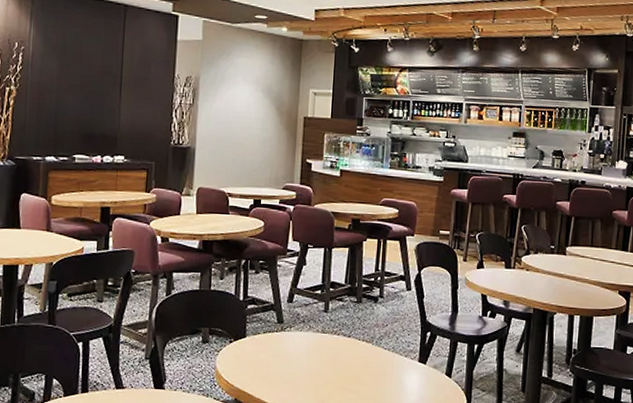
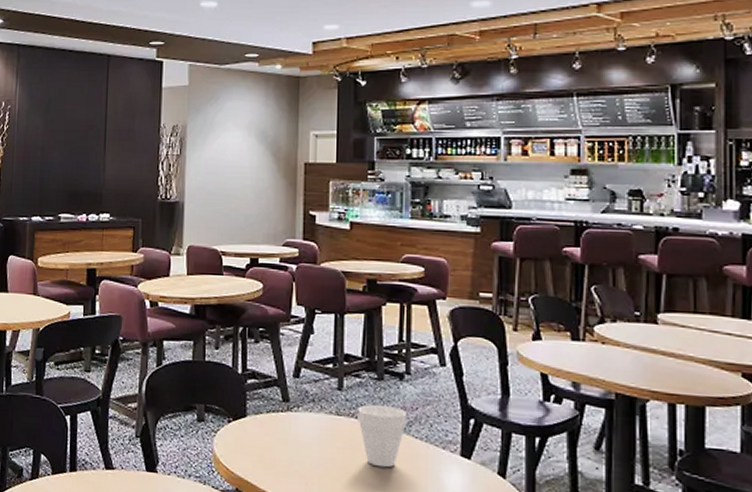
cup: none [339,323,379,374] -> present [357,404,406,468]

